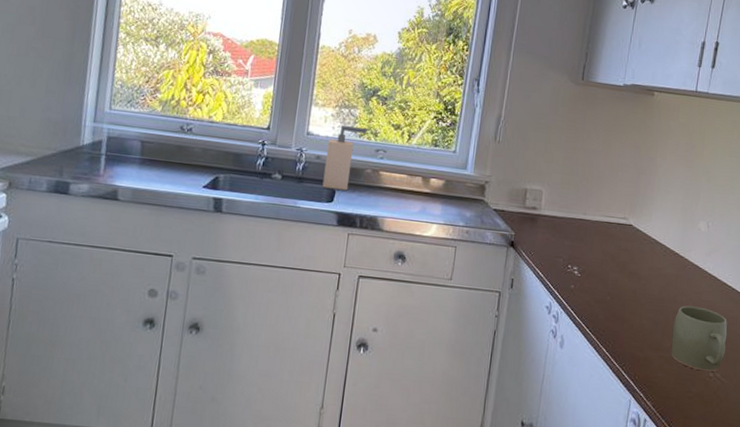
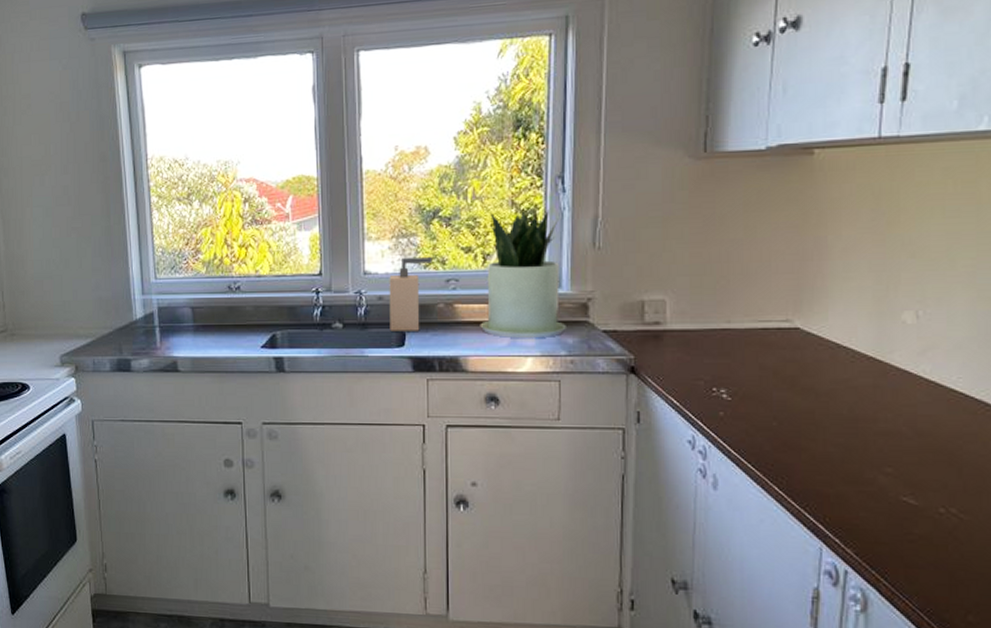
planter: none [398,100,471,209] -> present [480,210,566,339]
mug: present [670,305,728,372] -> none [875,424,963,507]

